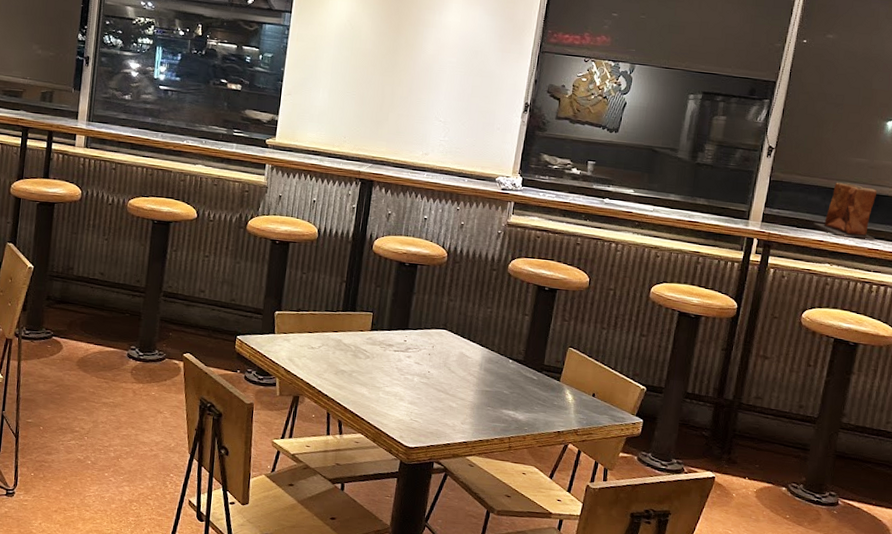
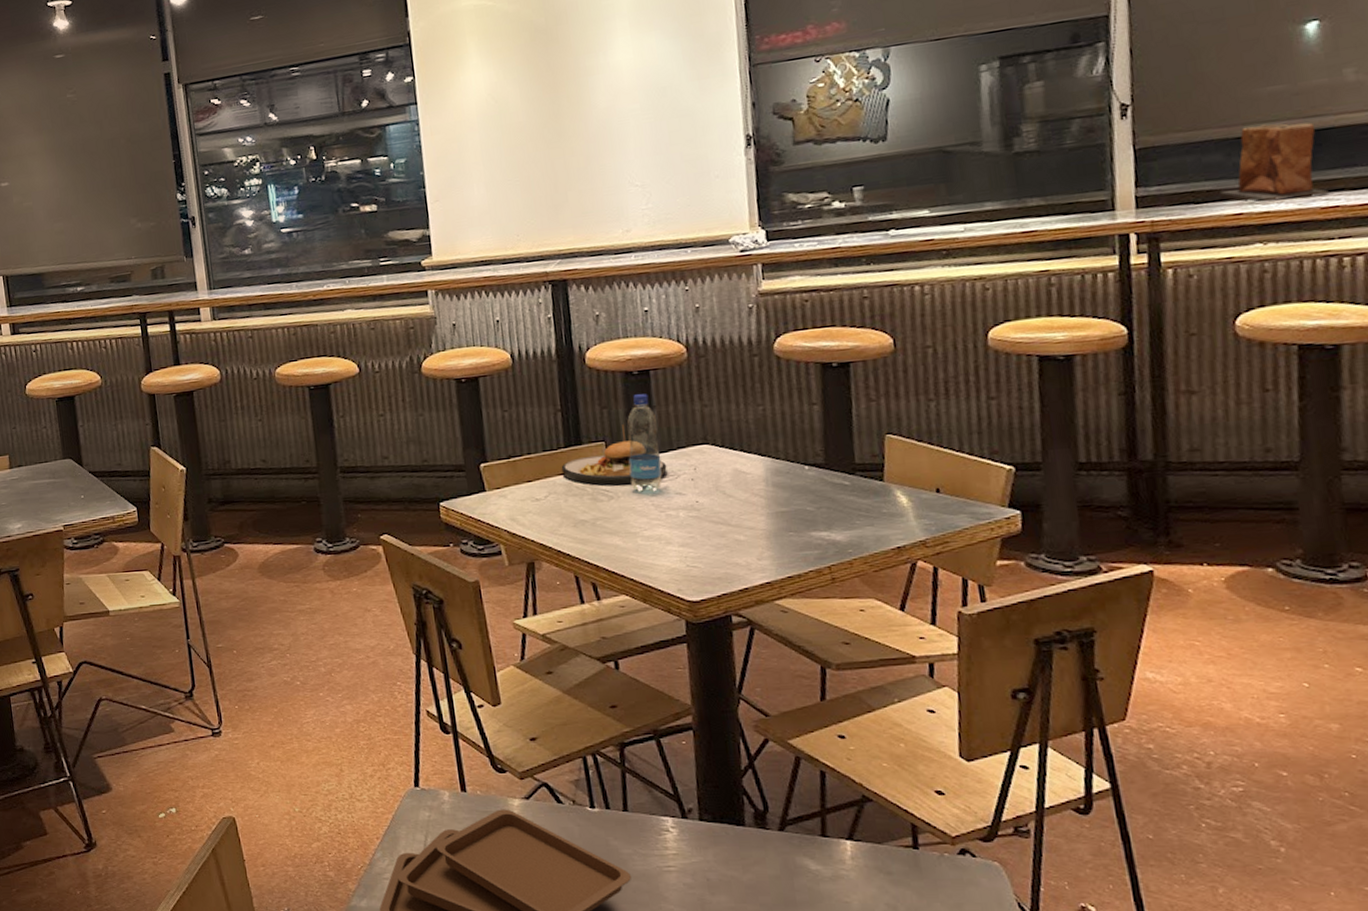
plate: none [336,302,414,349] -> present [561,424,667,485]
bottle: none [384,281,415,359] -> present [626,394,662,493]

